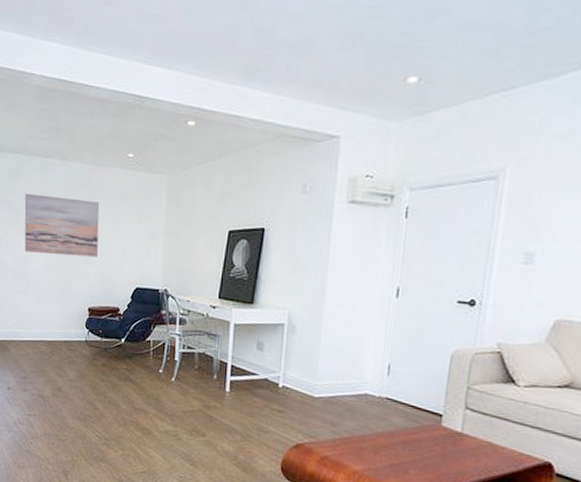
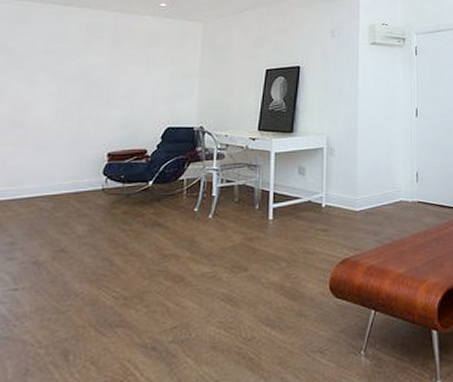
wall art: present [24,193,100,257] -> none [25,39,126,101]

